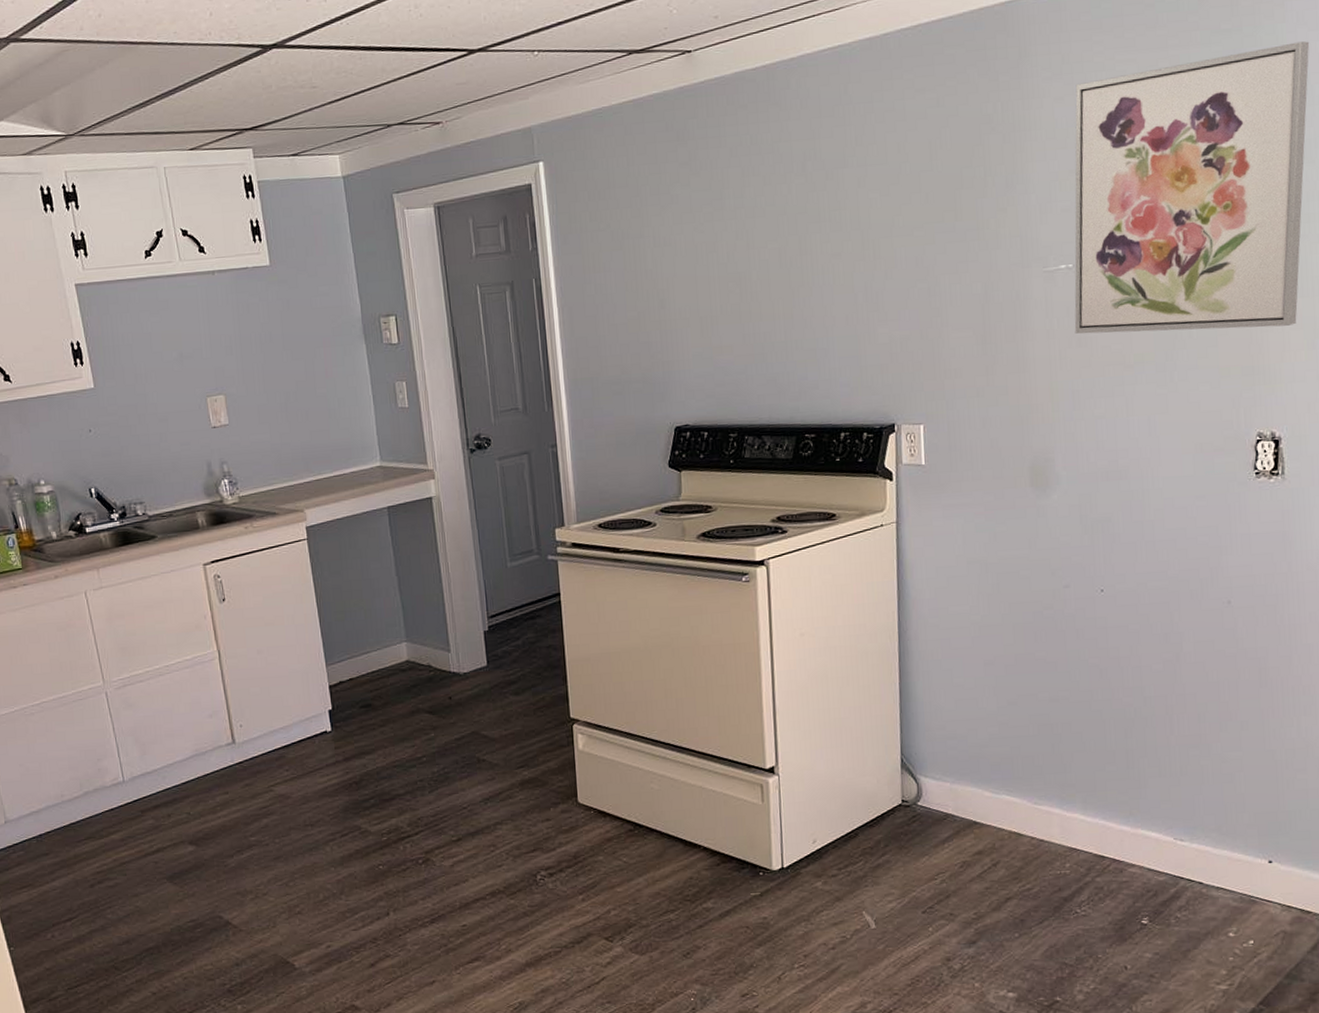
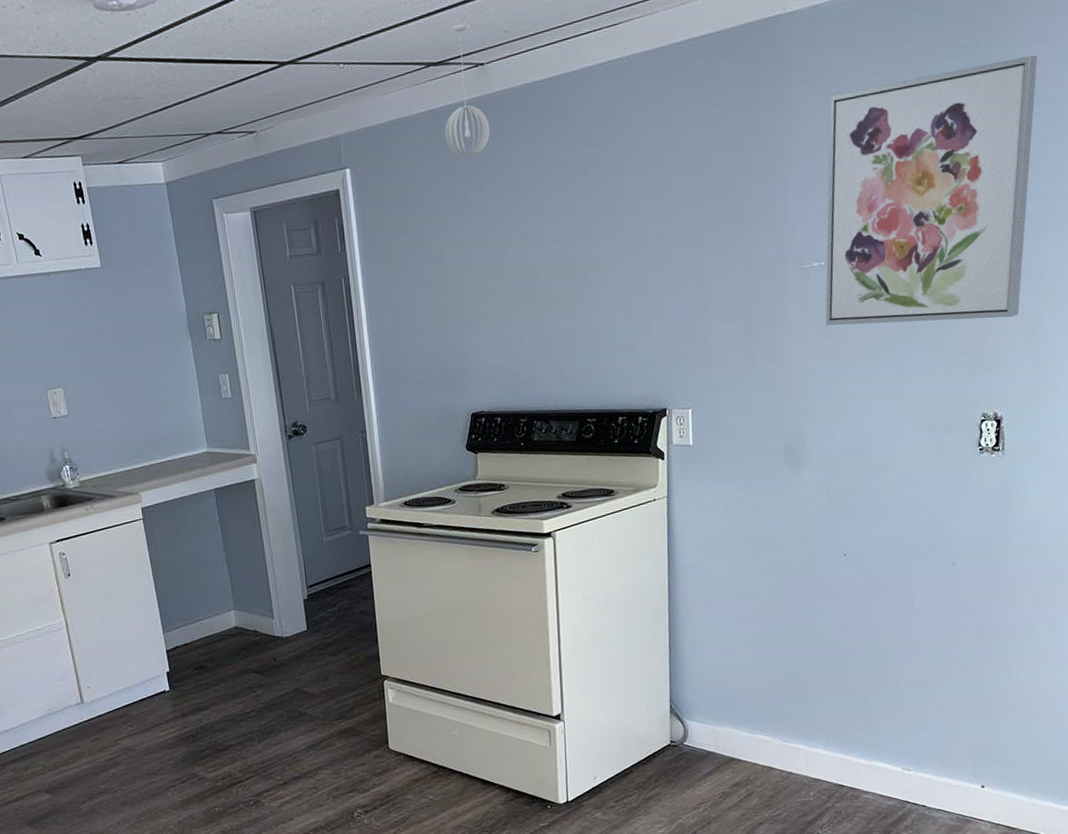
pendant light: none [647,9,698,149] -> present [444,23,490,157]

